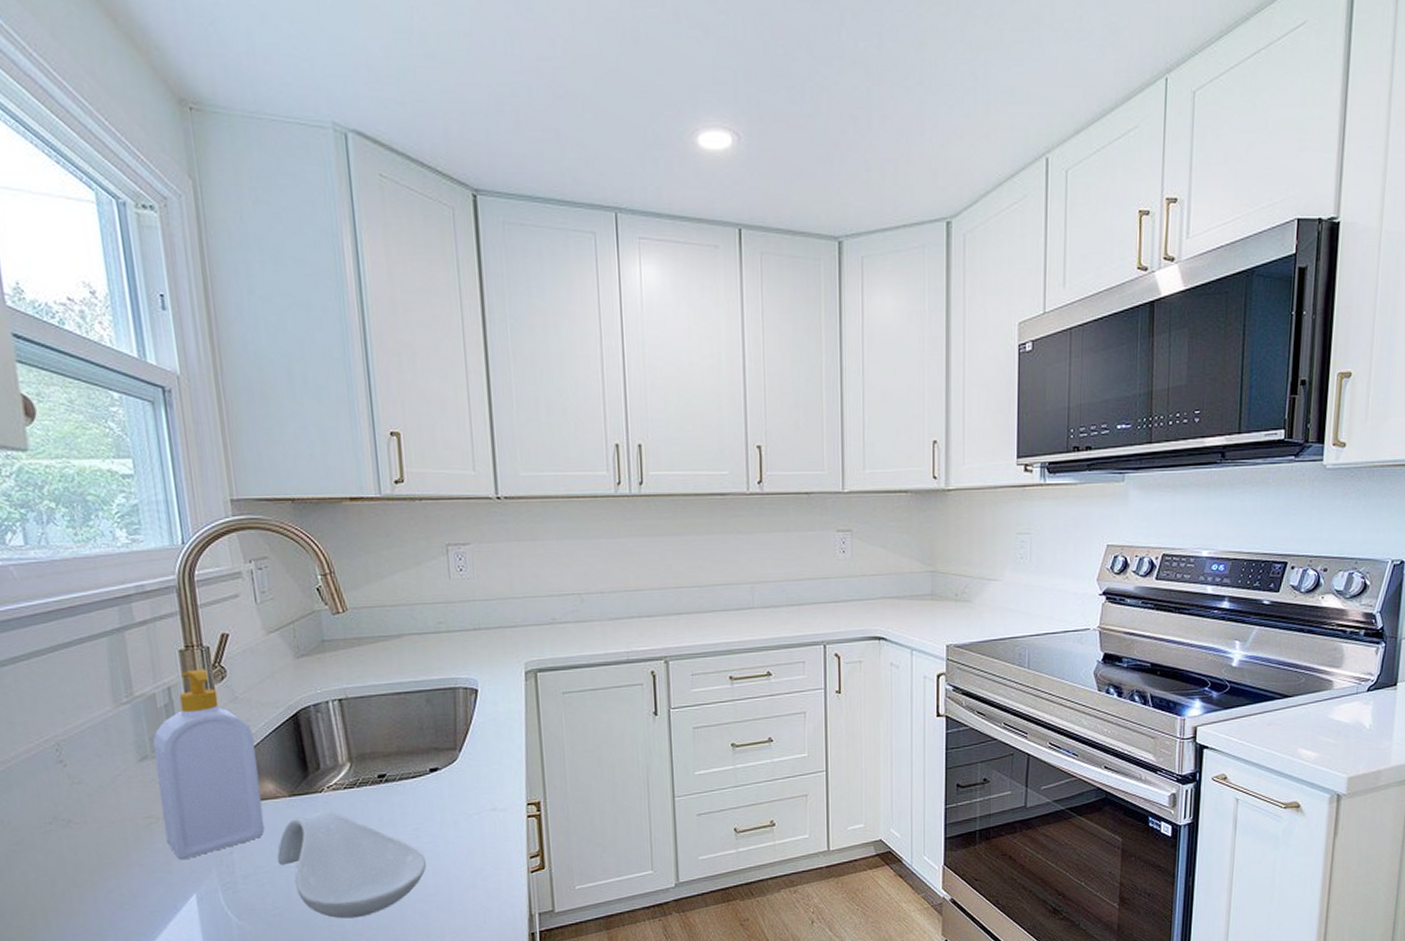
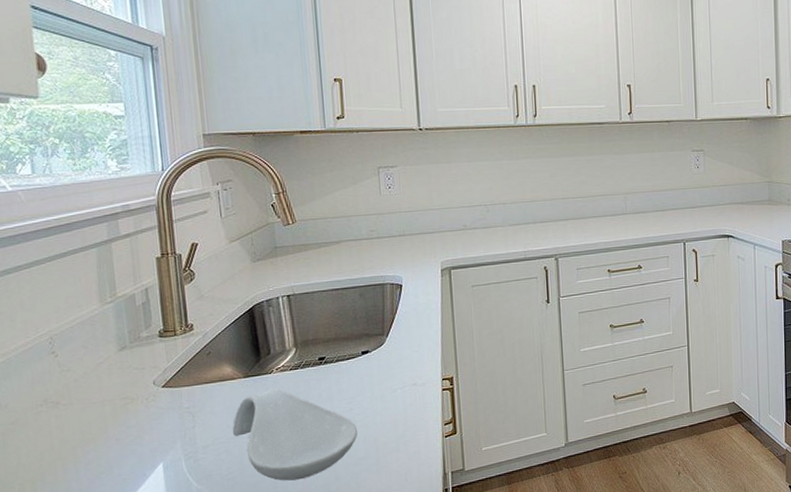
soap bottle: present [153,669,265,860] -> none [131,272,223,434]

